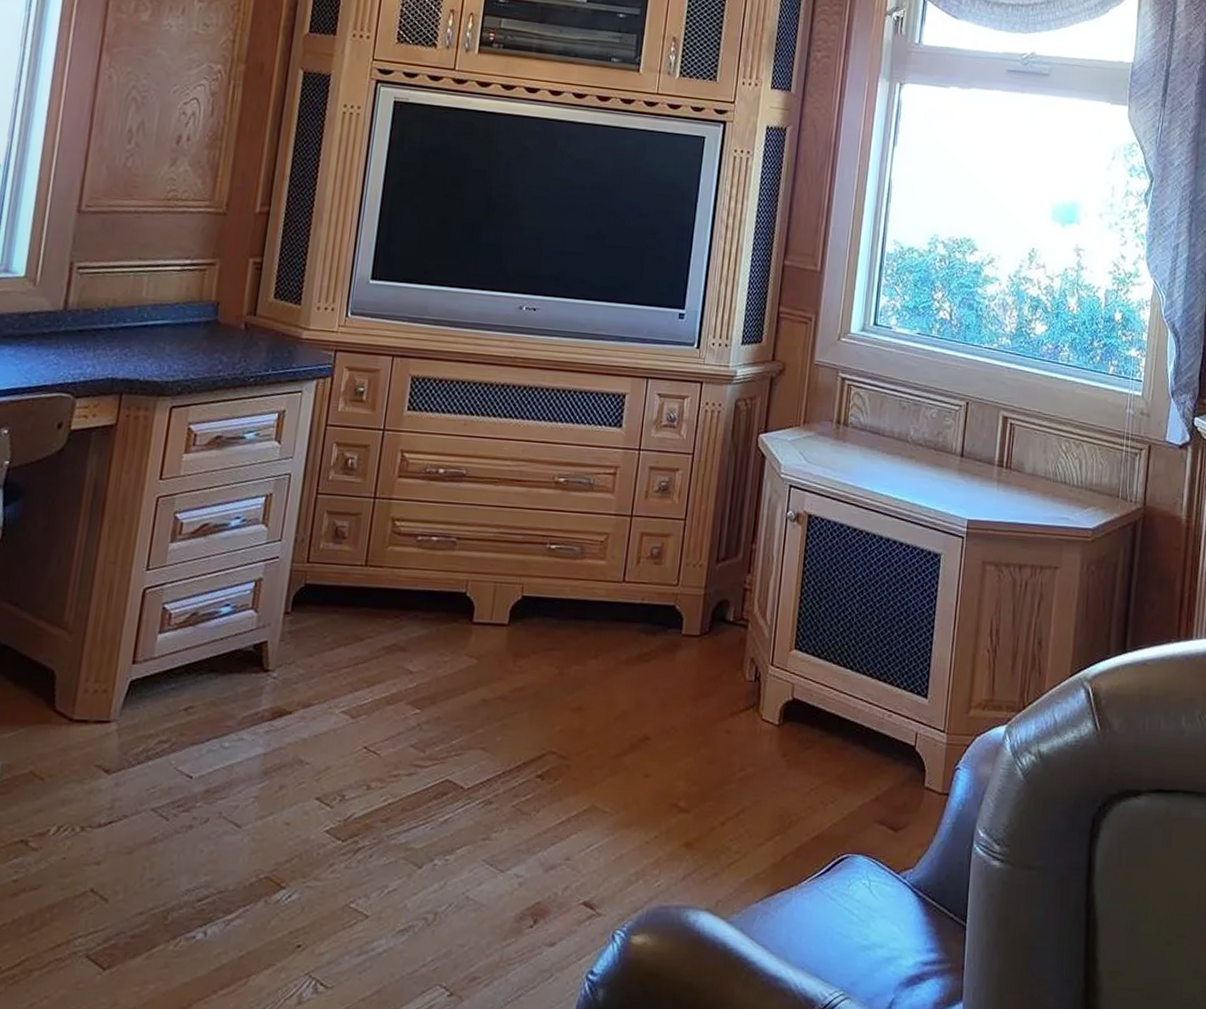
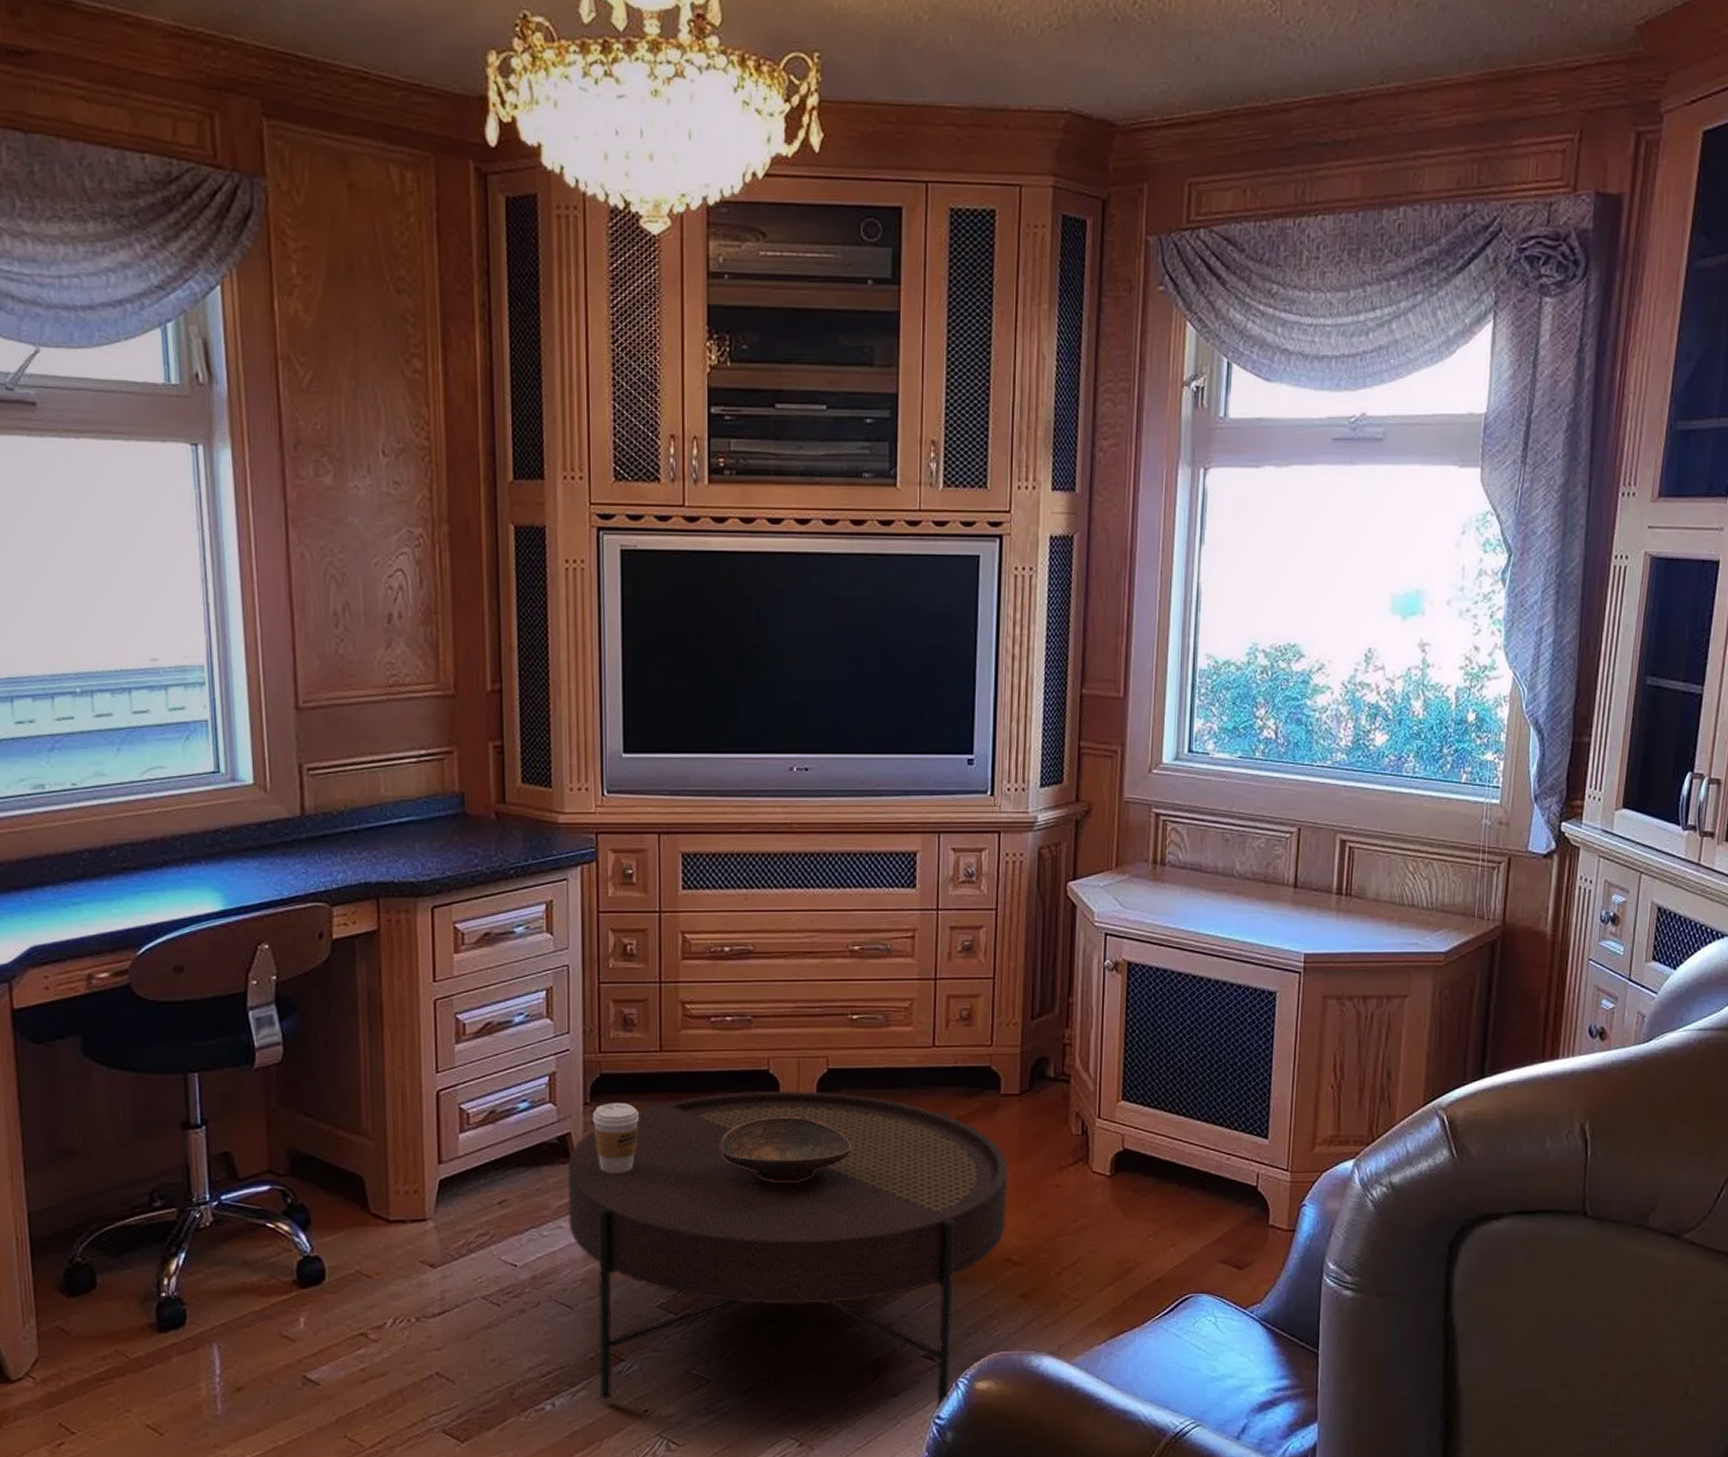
coffee table: none [250,613,683,965] -> present [567,1091,1008,1411]
coffee cup: none [290,613,337,687] -> present [592,1102,640,1173]
decorative bowl: none [410,640,538,709] -> present [720,1116,853,1182]

